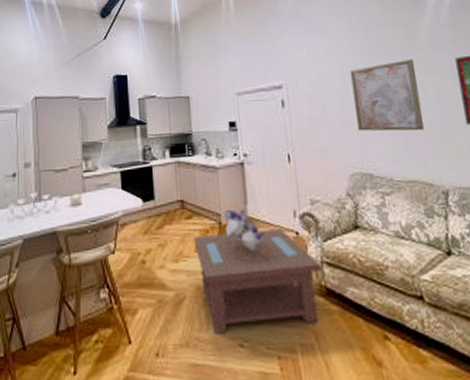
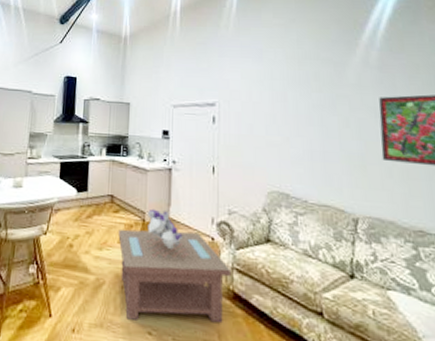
wall art: present [349,59,424,132] -> none [279,93,343,161]

